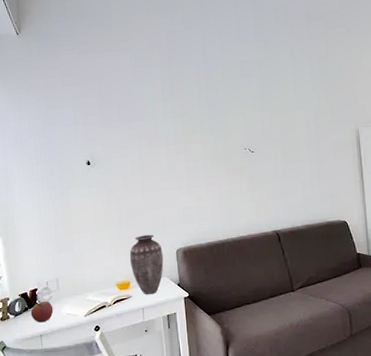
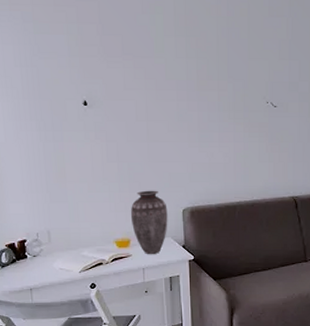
apple: present [30,301,54,323] -> none [19,253,45,276]

